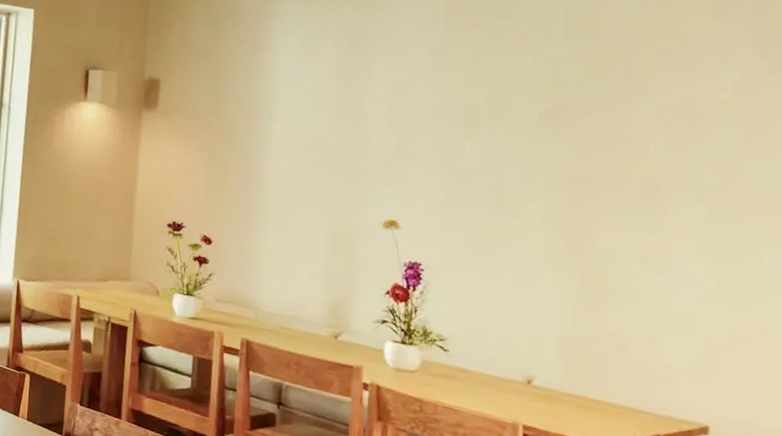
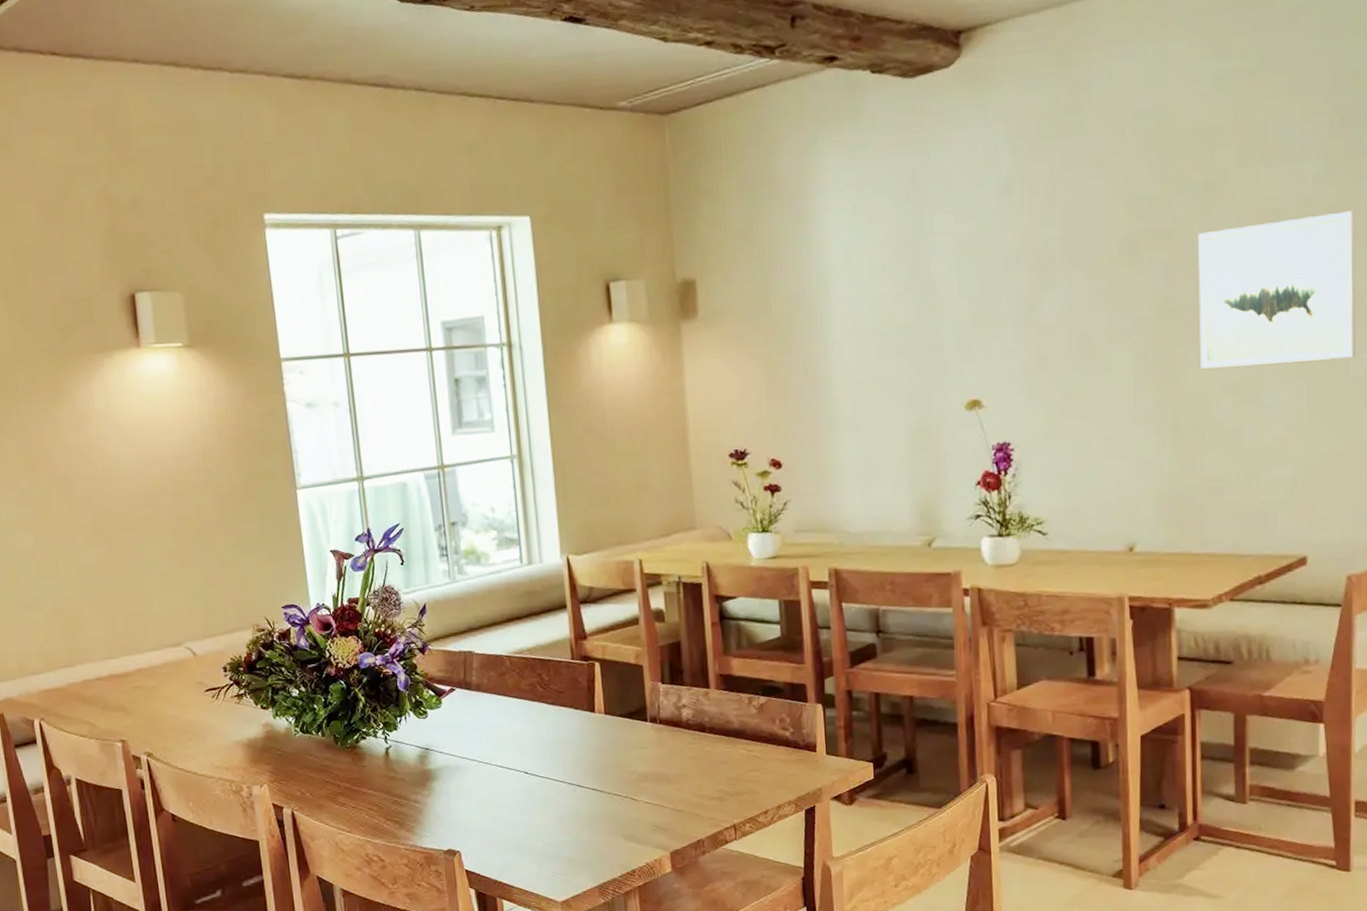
wall art: none [611,116,774,252] -> present [1198,210,1356,369]

